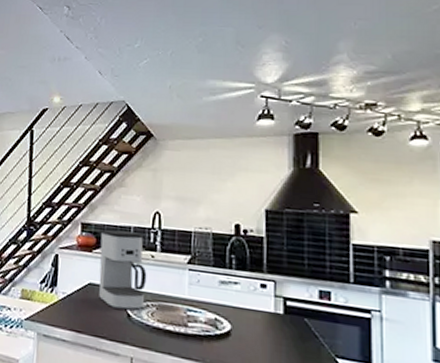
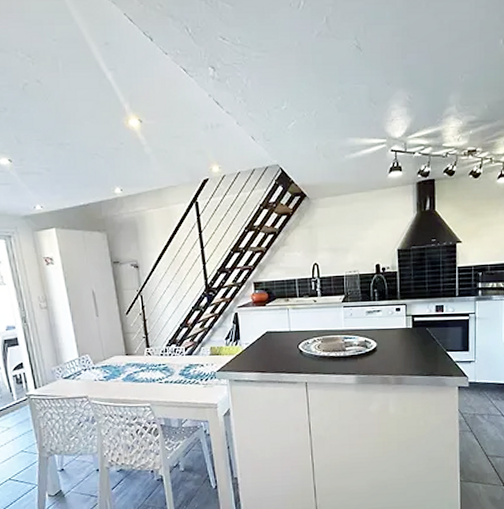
coffee maker: present [98,229,147,311] -> none [271,283,312,349]

